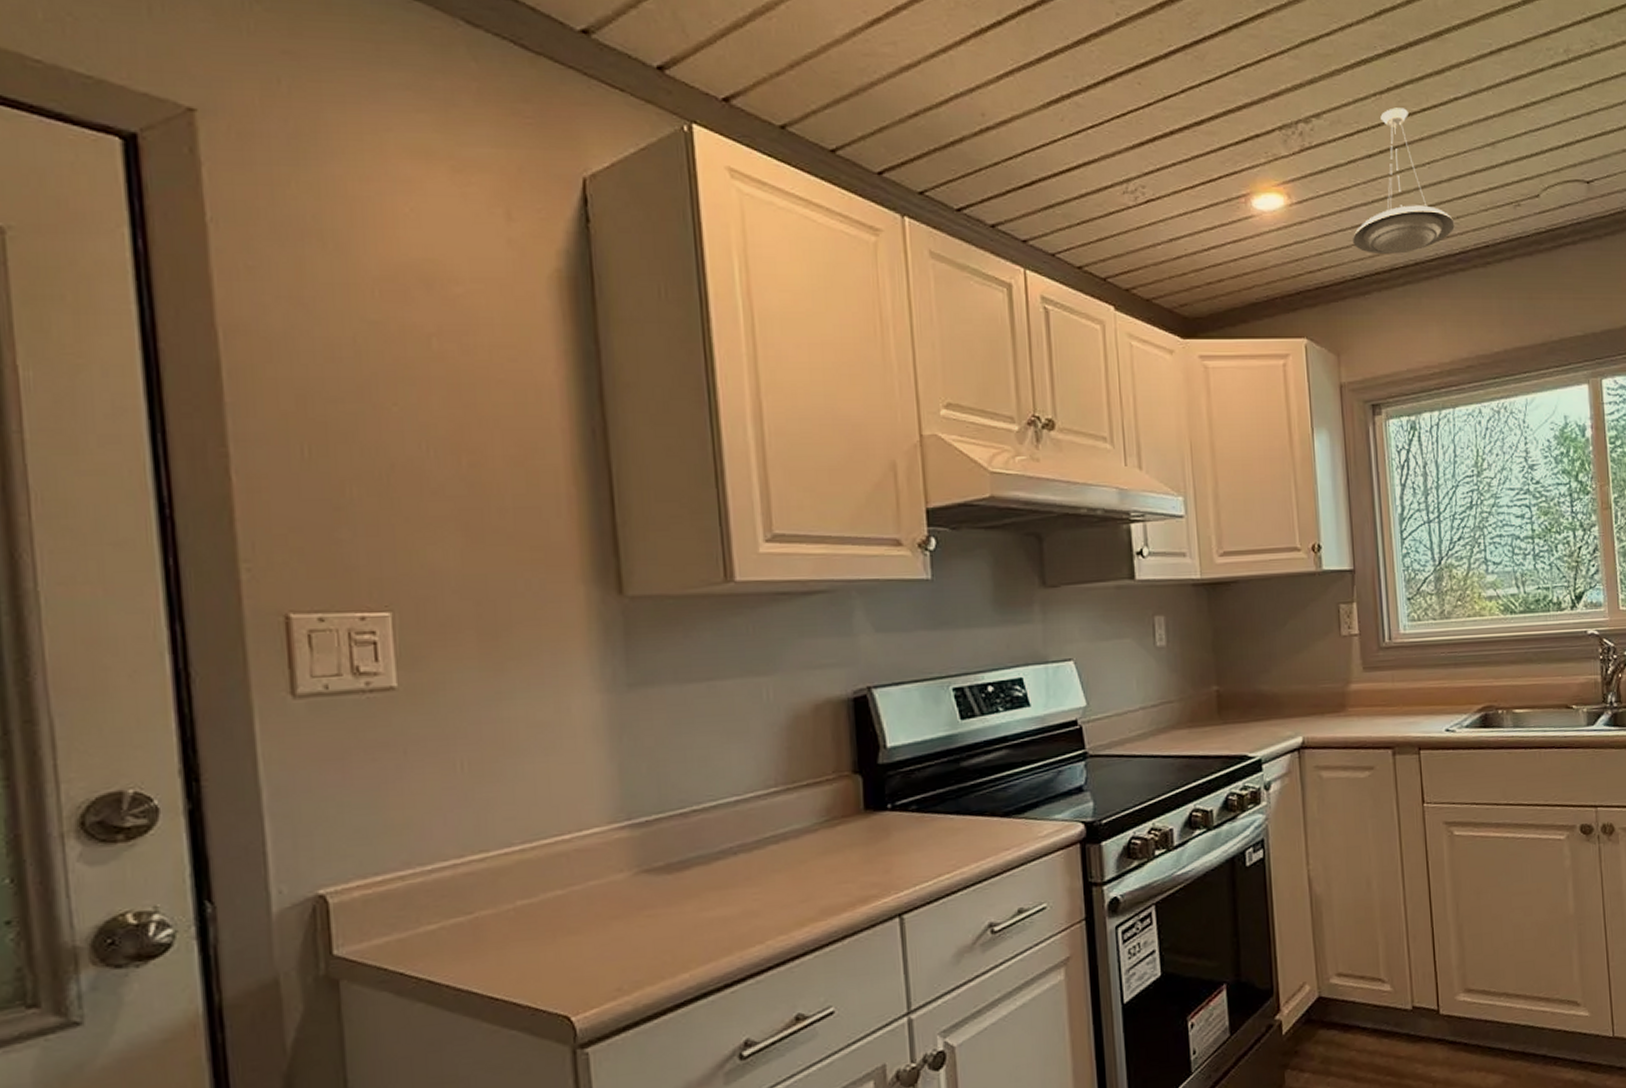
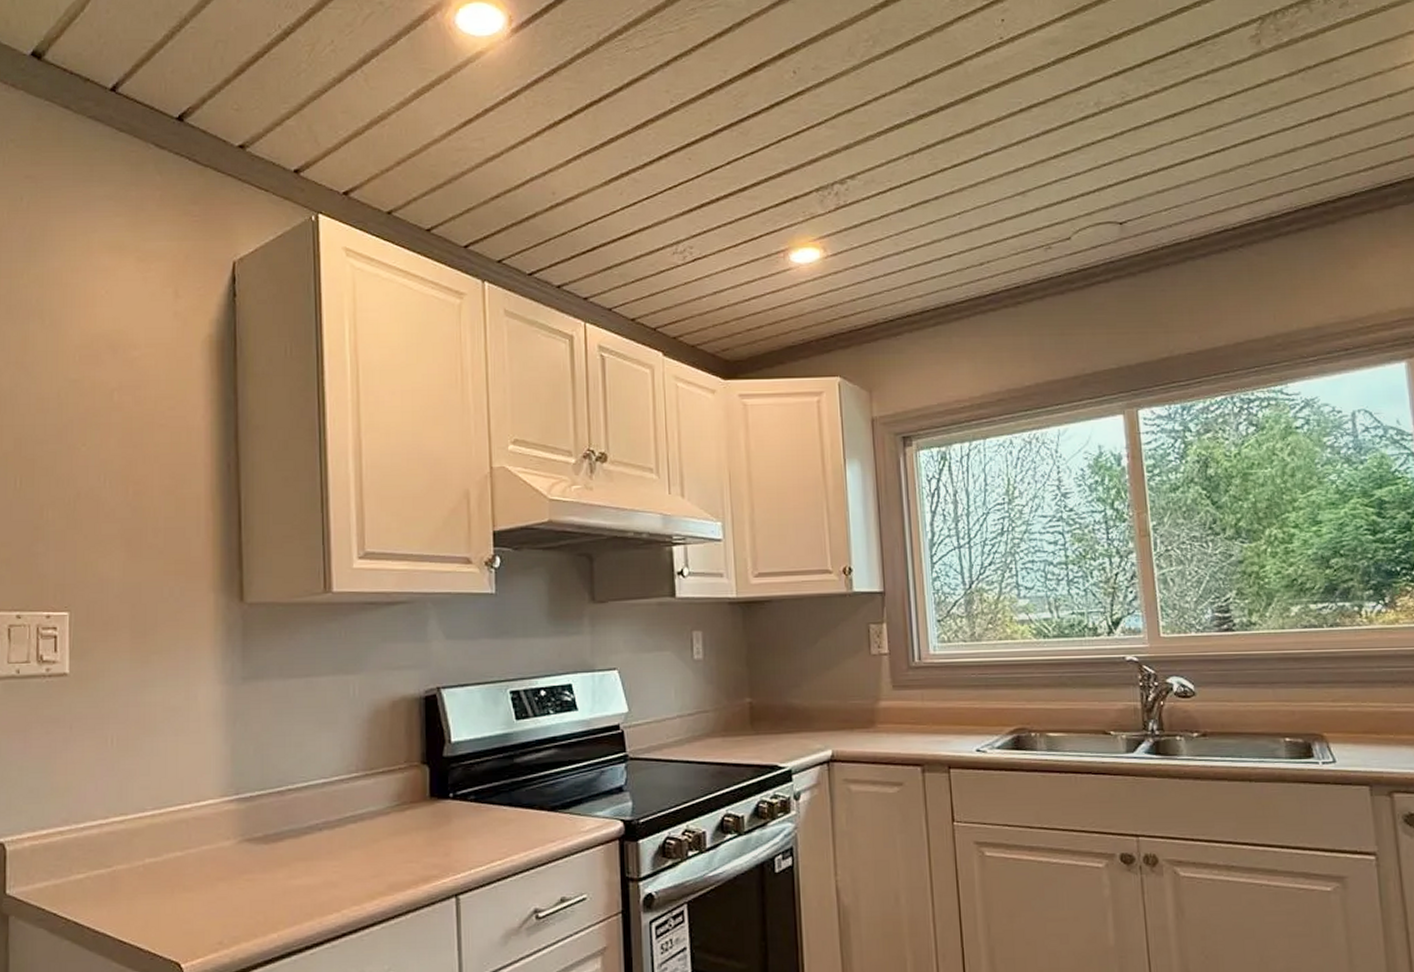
pendant light: present [1352,107,1455,254] -> none [884,165,985,298]

